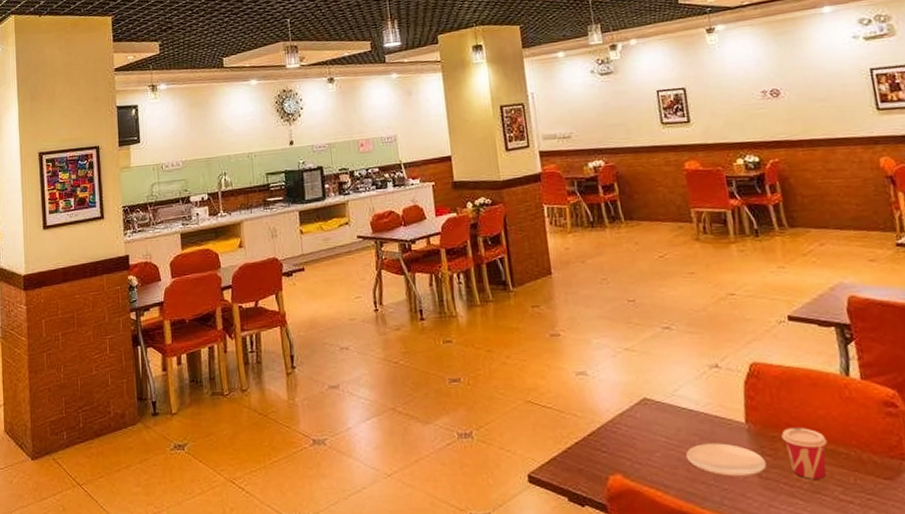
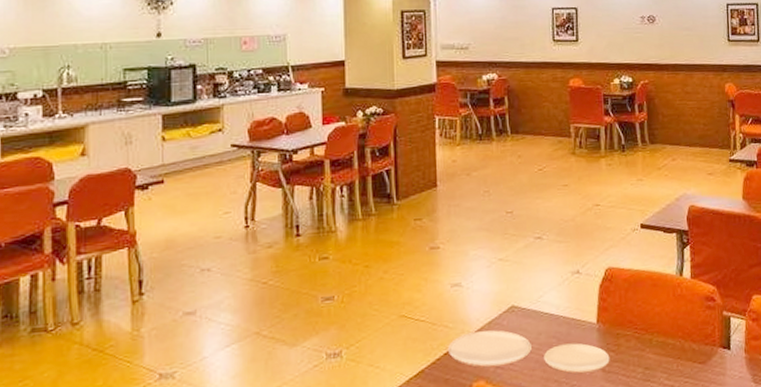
plate: none [579,422,671,461] -> present [448,330,531,368]
cup: present [781,427,828,479] -> none [624,324,660,369]

